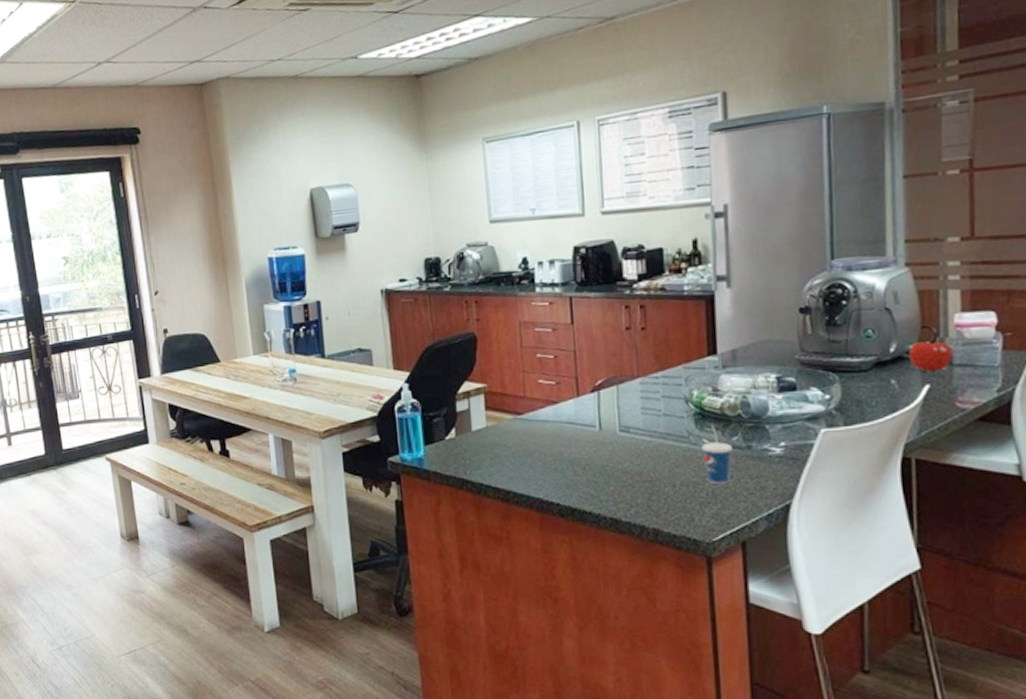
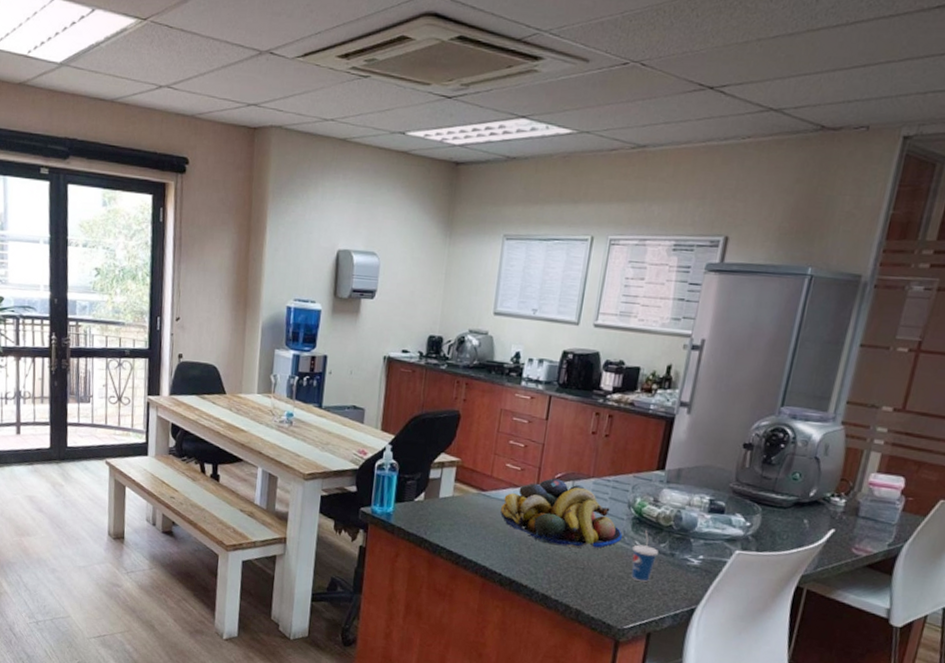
fruit bowl: none [543,386,688,461] -> present [500,478,623,549]
fruit: present [908,336,953,372] -> none [824,489,861,520]

